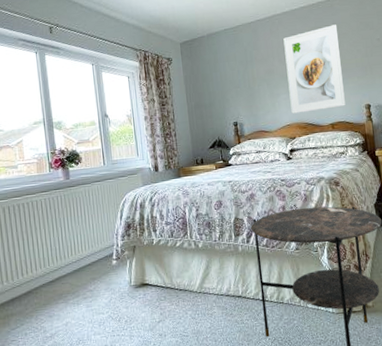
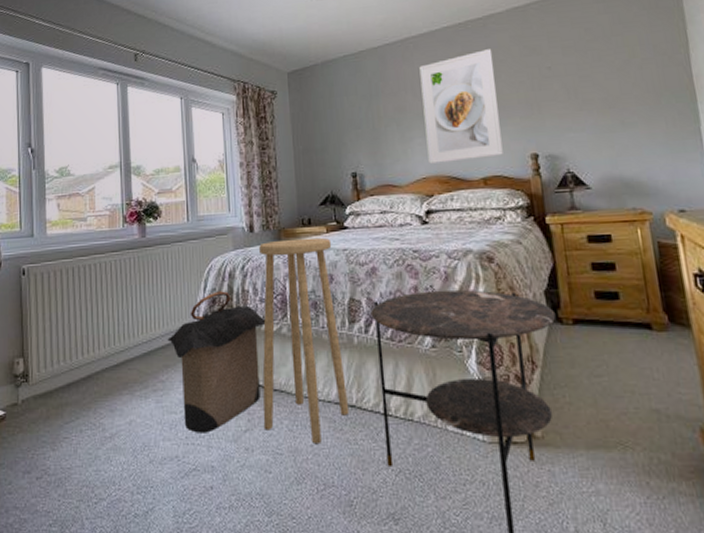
laundry hamper: none [93,218,171,327] -> present [167,291,266,433]
stool: none [163,173,237,327] -> present [259,237,350,445]

